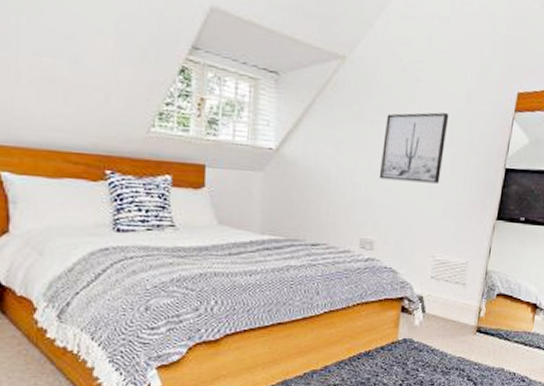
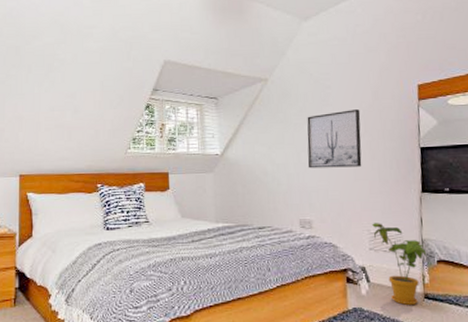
house plant: none [438,249,488,339] -> present [372,223,427,306]

